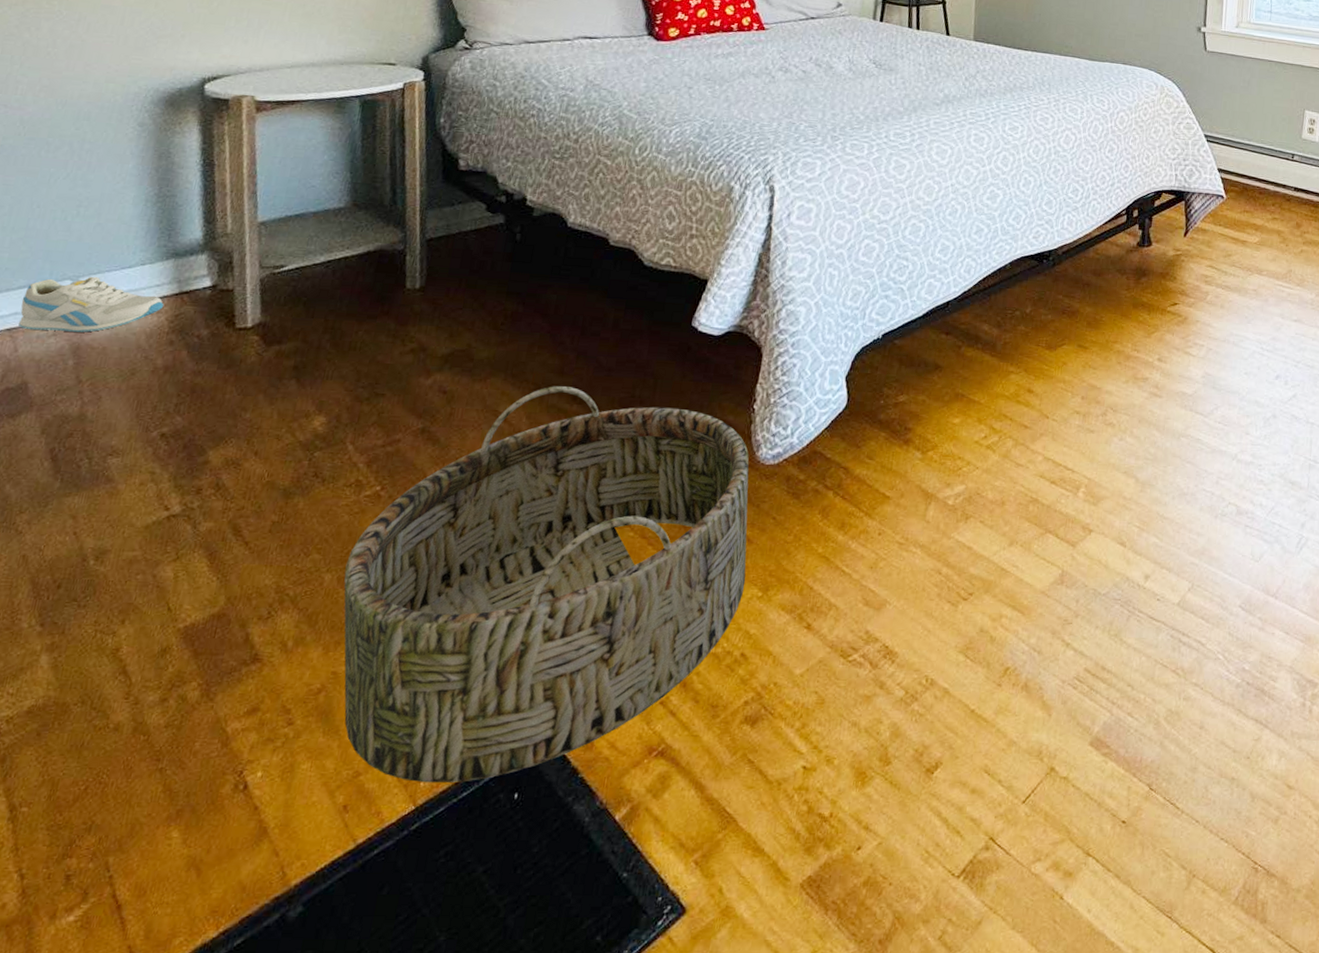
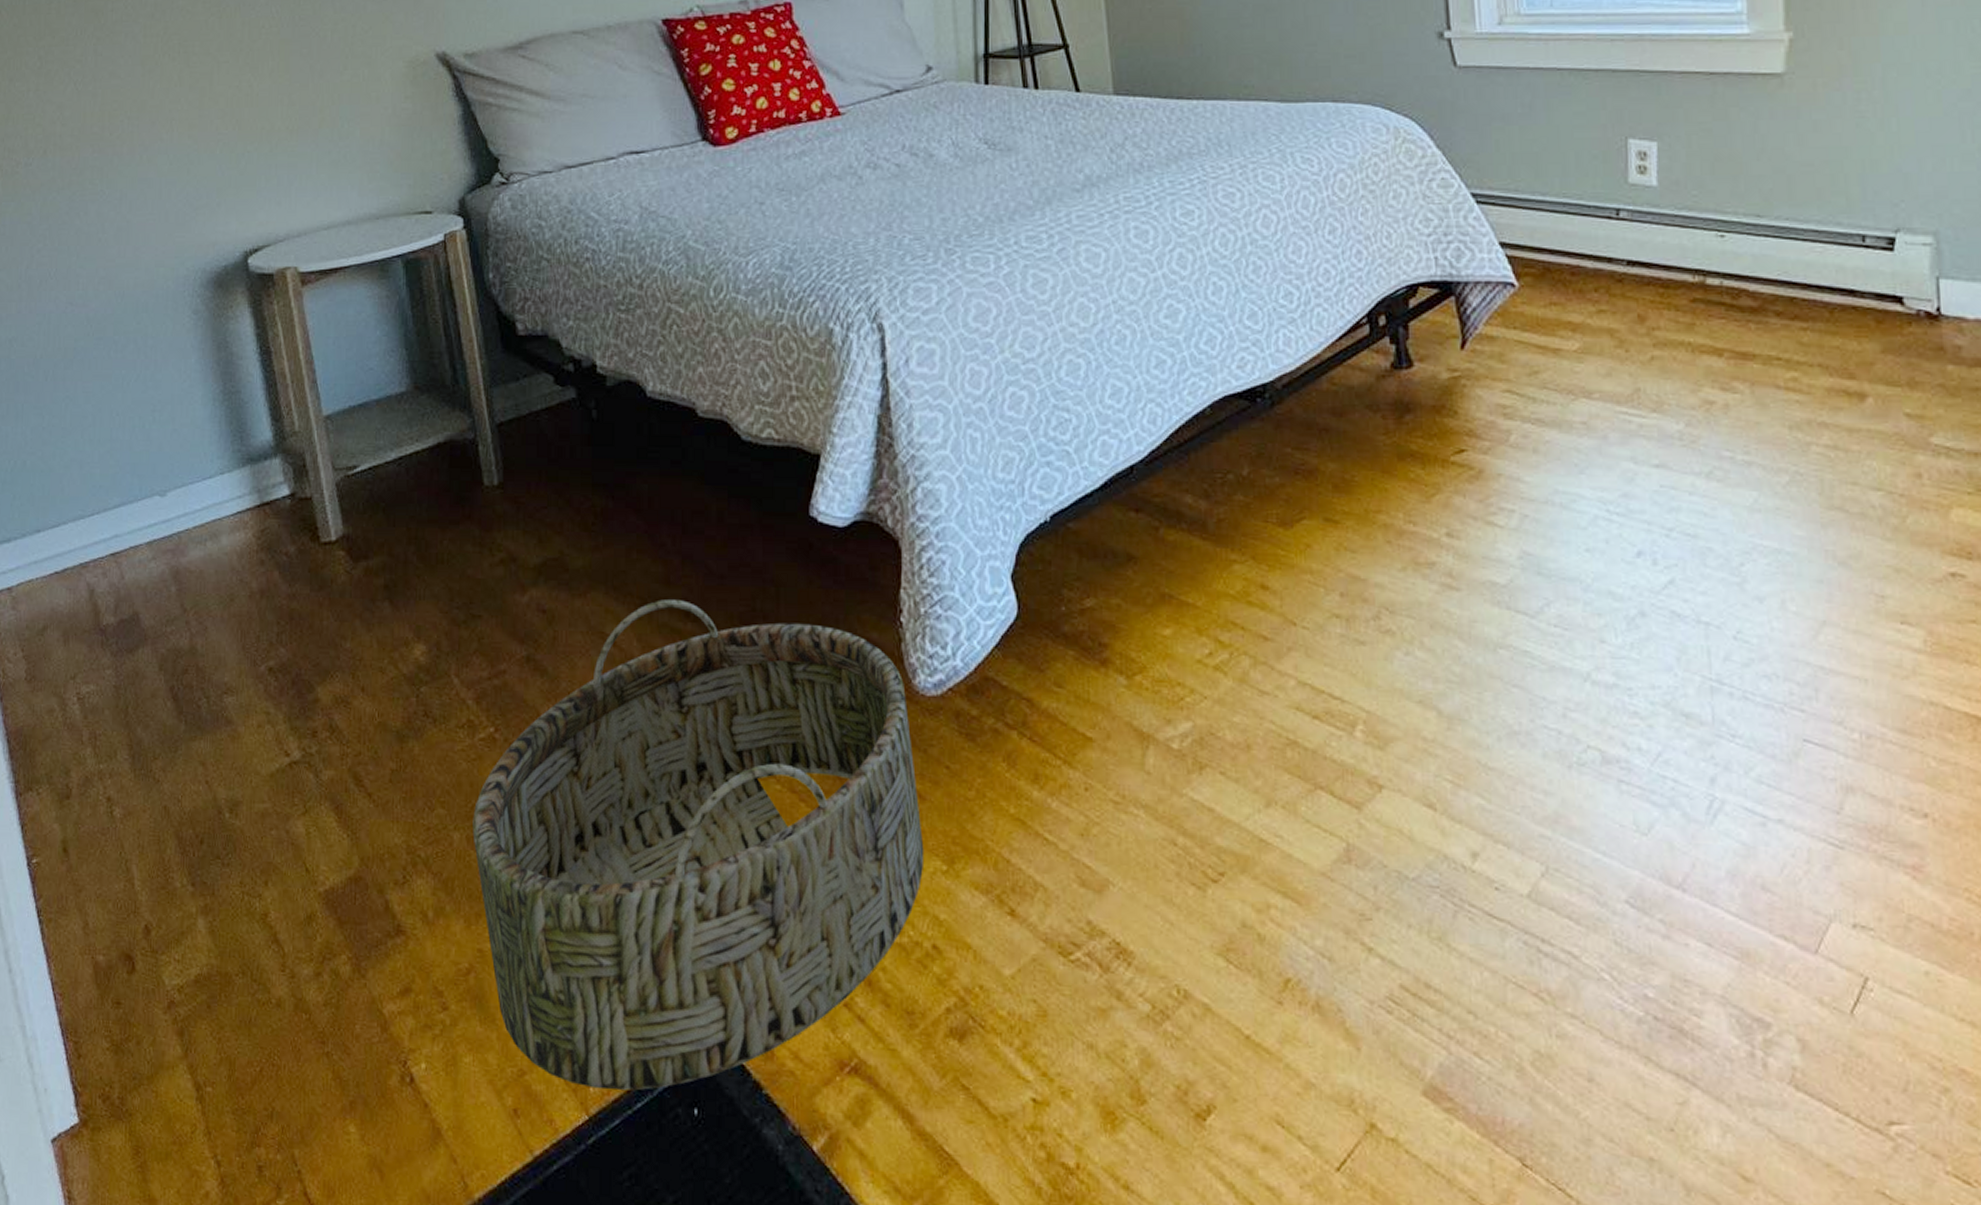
sneaker: present [19,276,164,333] -> none [119,490,249,555]

